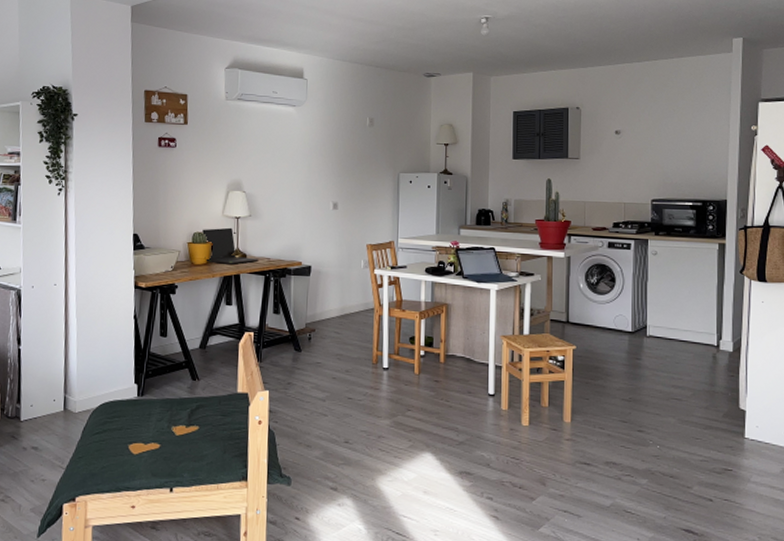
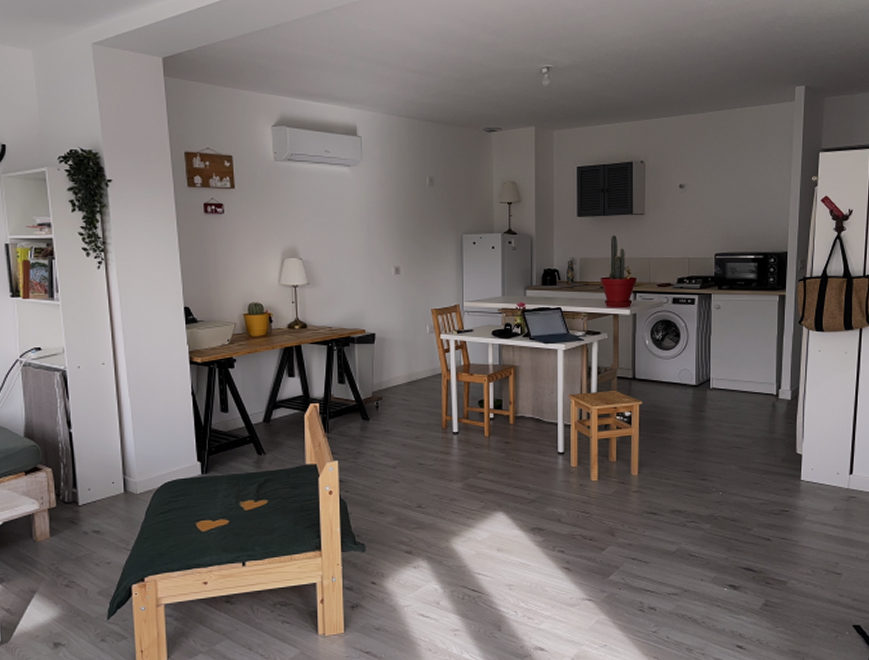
laptop: present [202,227,259,265] -> none [258,297,320,336]

